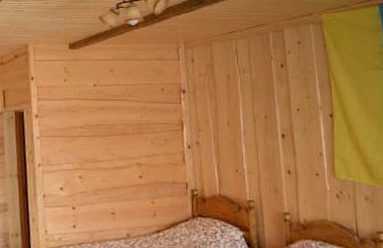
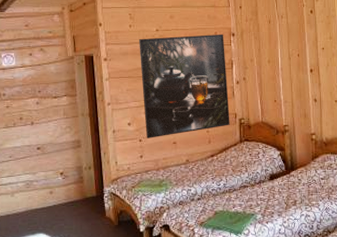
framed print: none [74,90,180,207] -> present [139,34,230,138]

